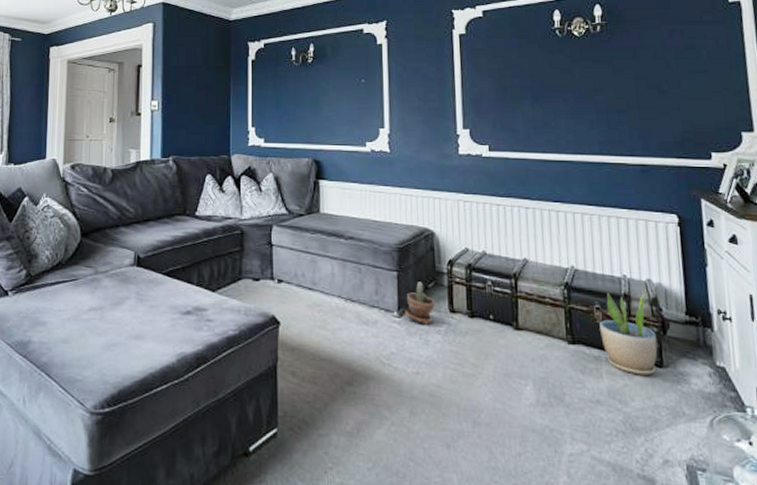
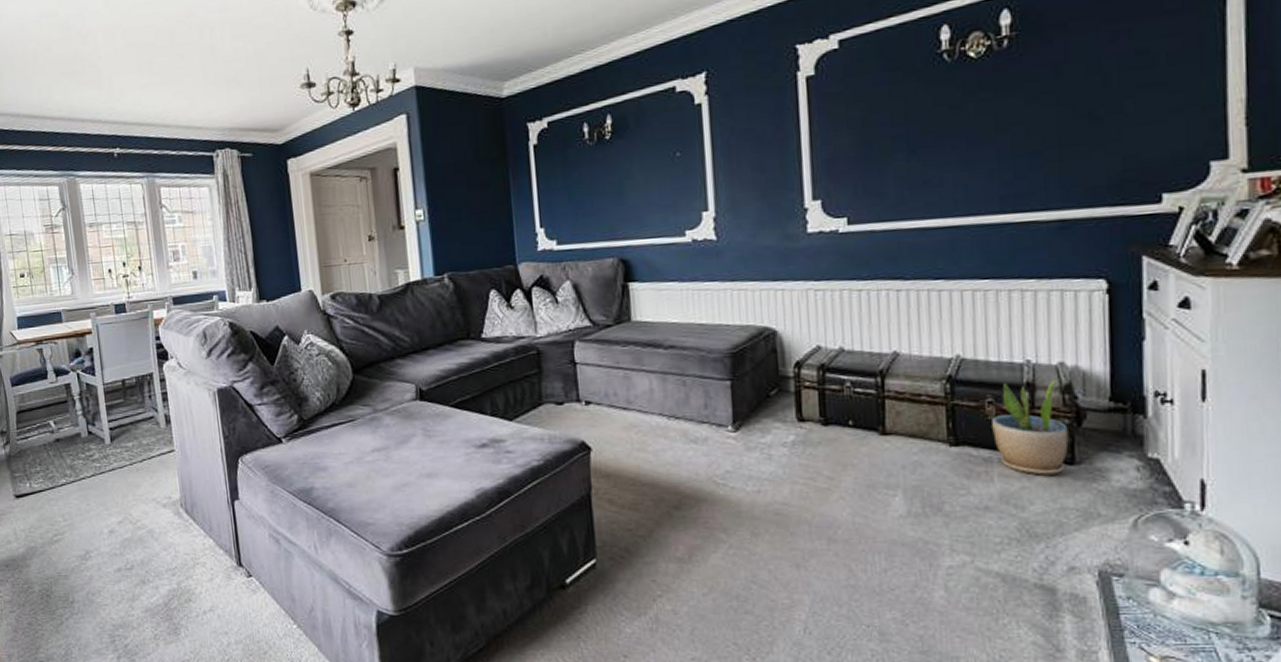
potted plant: present [405,282,435,325] -> none [742,390,778,438]

